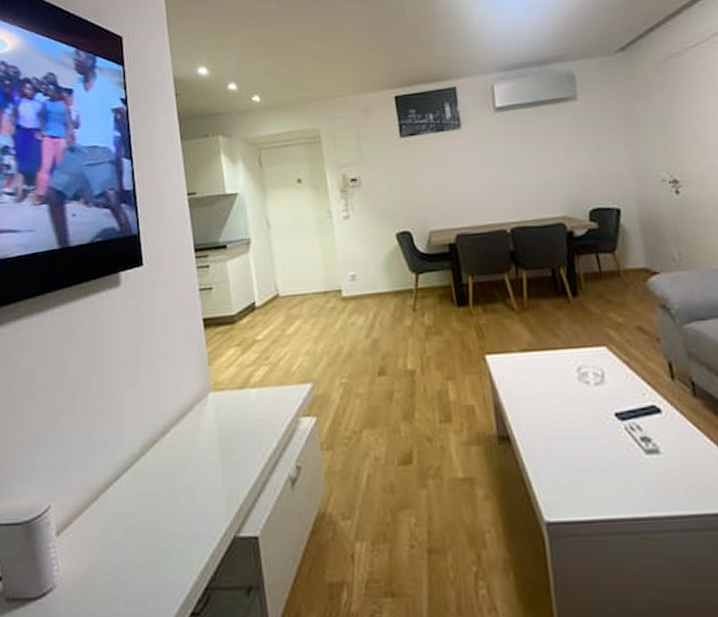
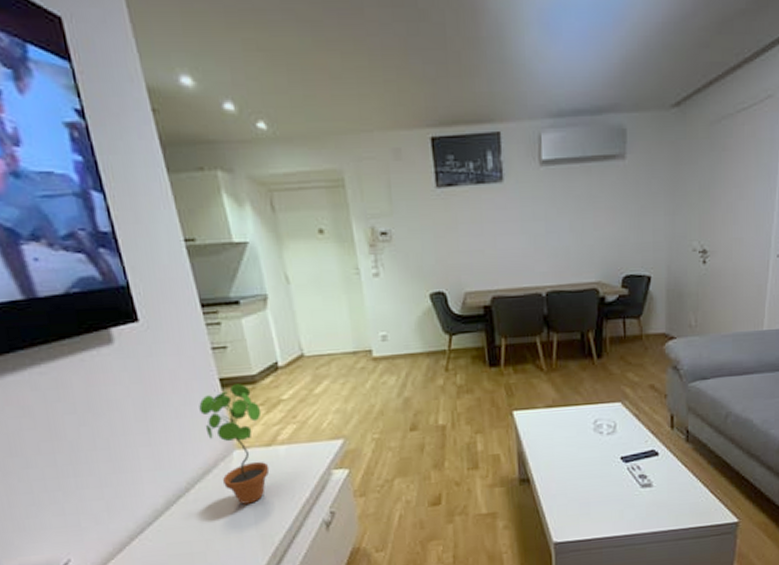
potted plant: none [183,324,240,453] -> present [199,384,270,504]

